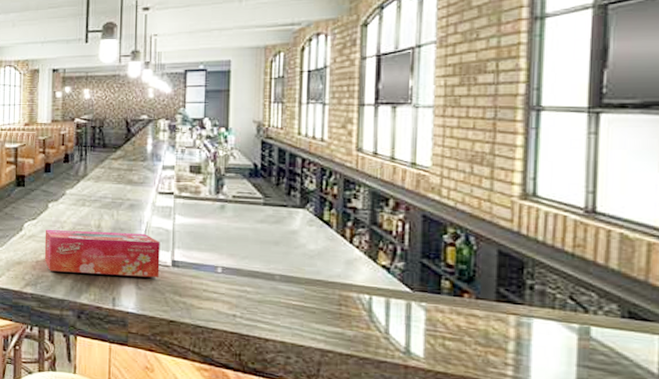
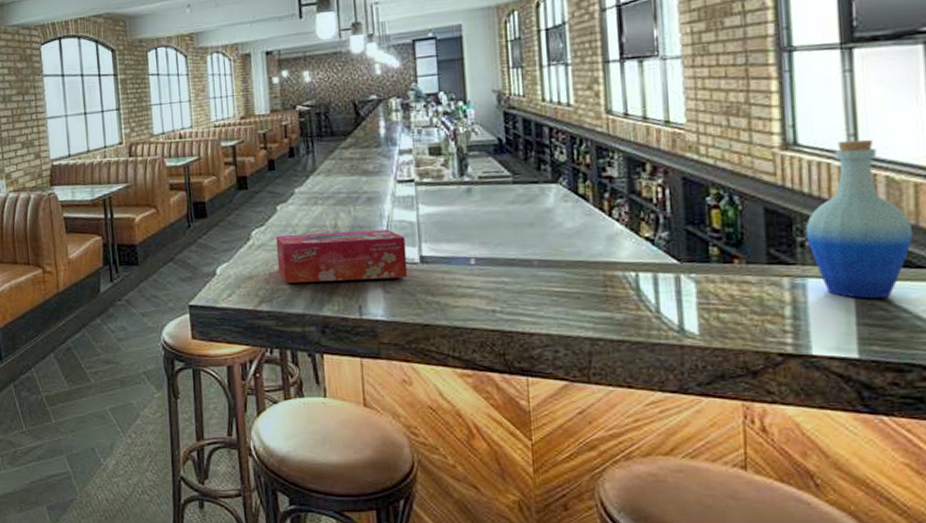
bottle: none [535,197,642,345] -> present [805,139,913,299]

